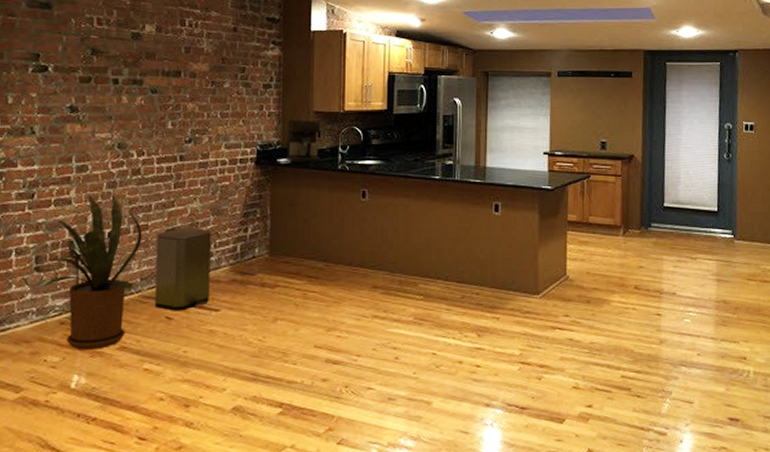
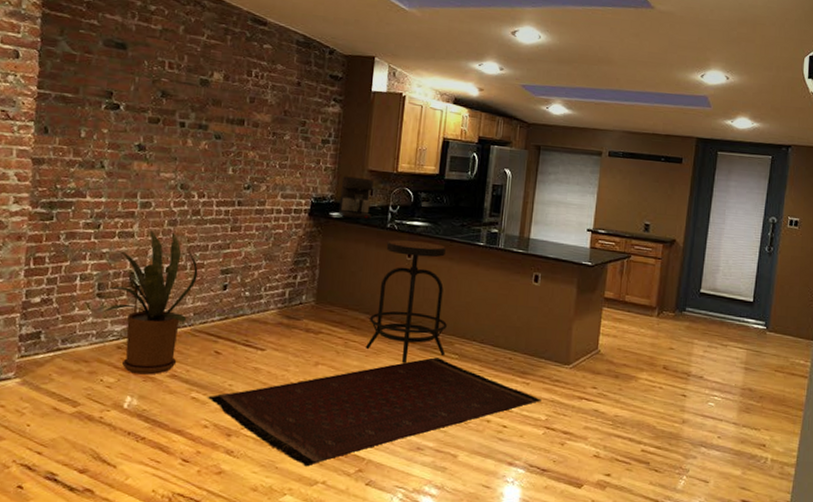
pedal bin: present [154,228,211,311] -> none [205,269,263,347]
area rug: none [160,300,513,431] -> present [207,357,542,467]
bar stool: none [326,180,410,310] -> present [366,240,447,364]

